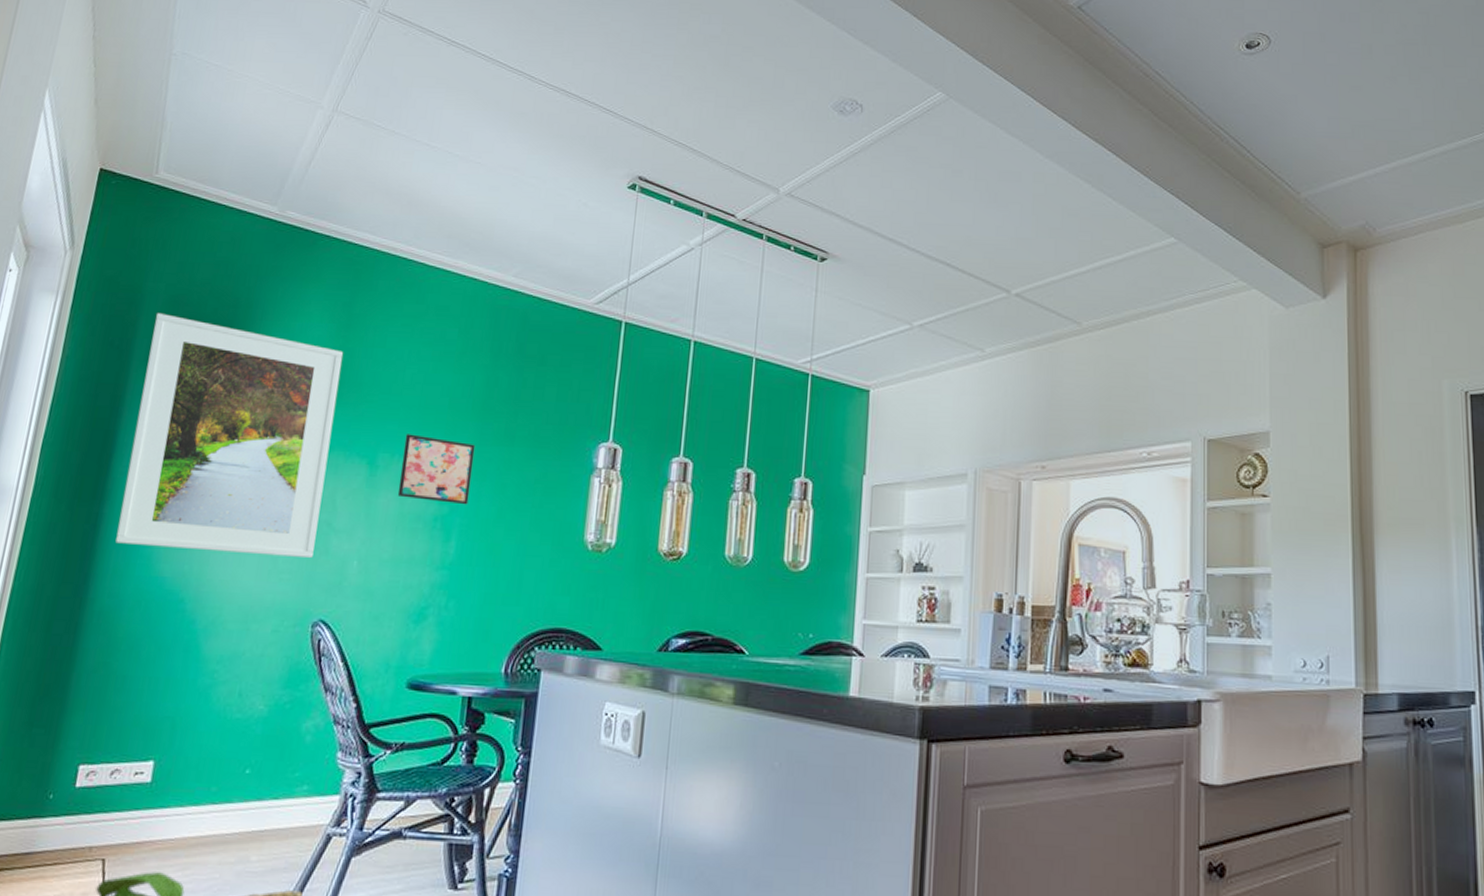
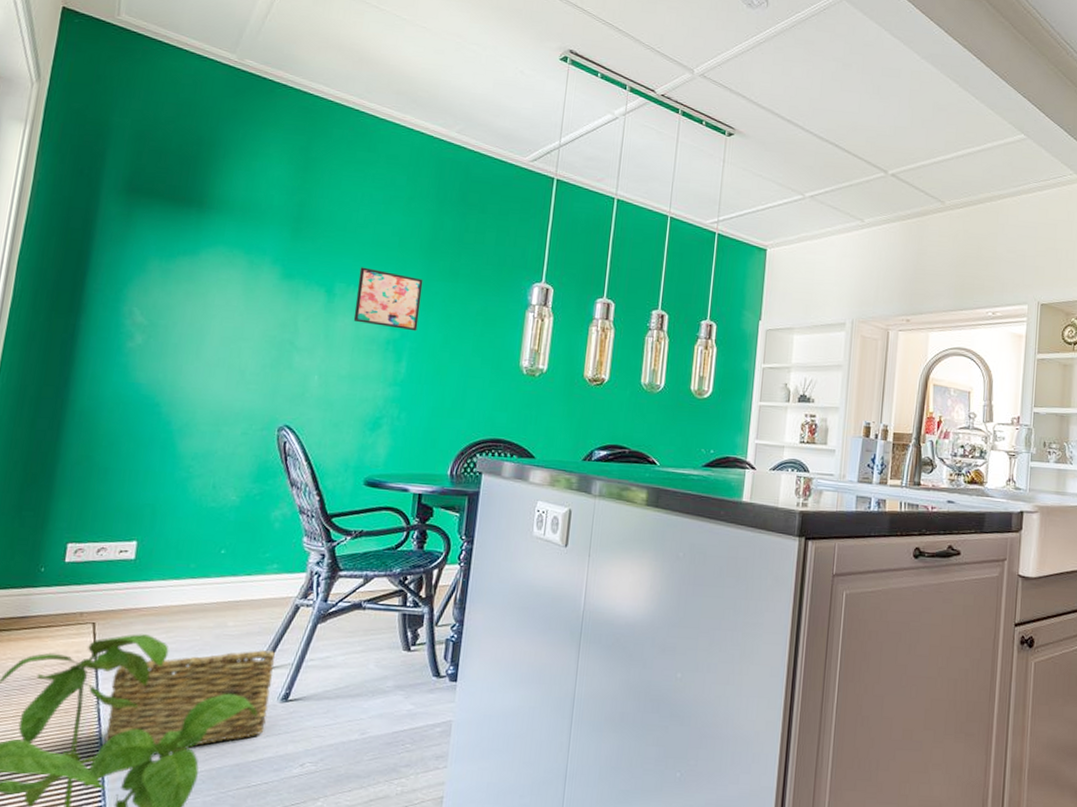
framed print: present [116,312,343,558] -> none [93,145,301,371]

